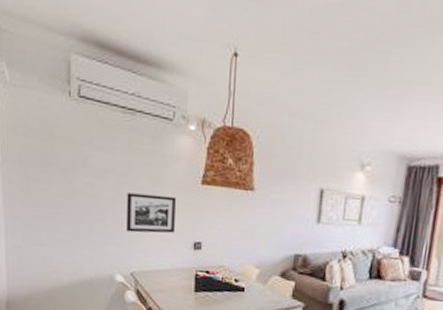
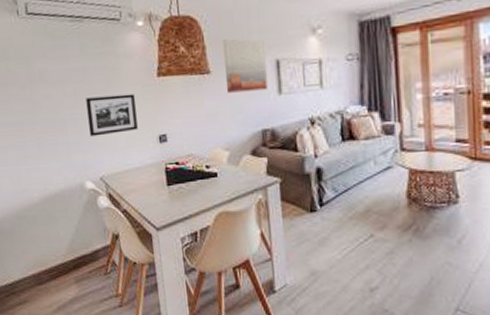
wall art: none [267,159,312,217] -> present [223,39,268,93]

